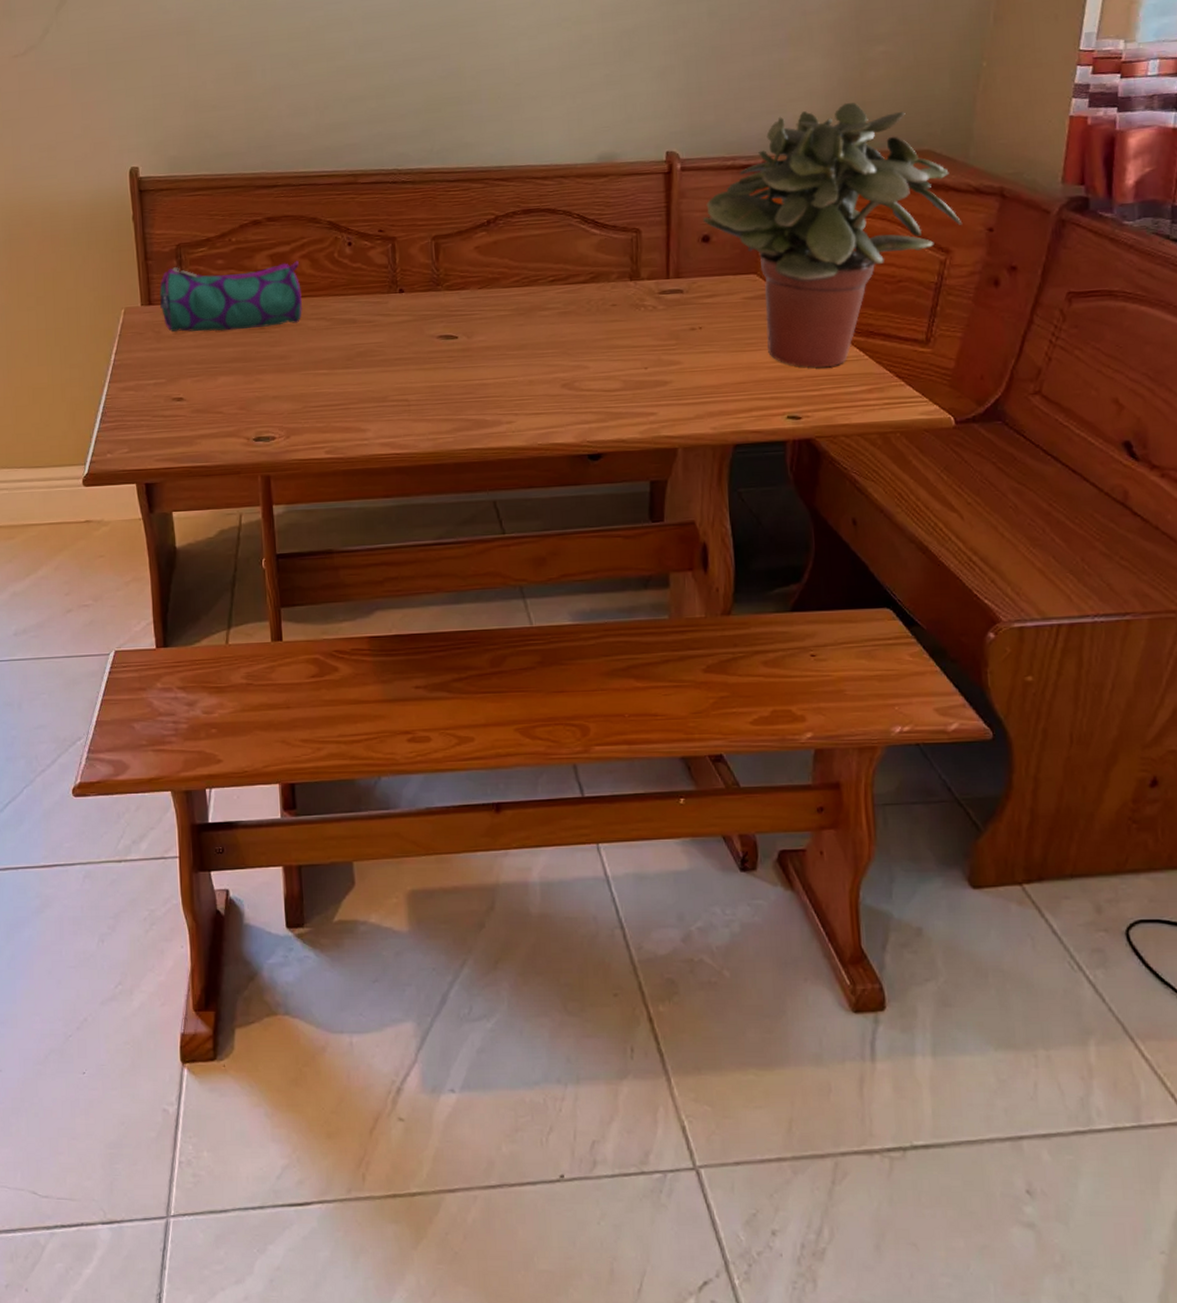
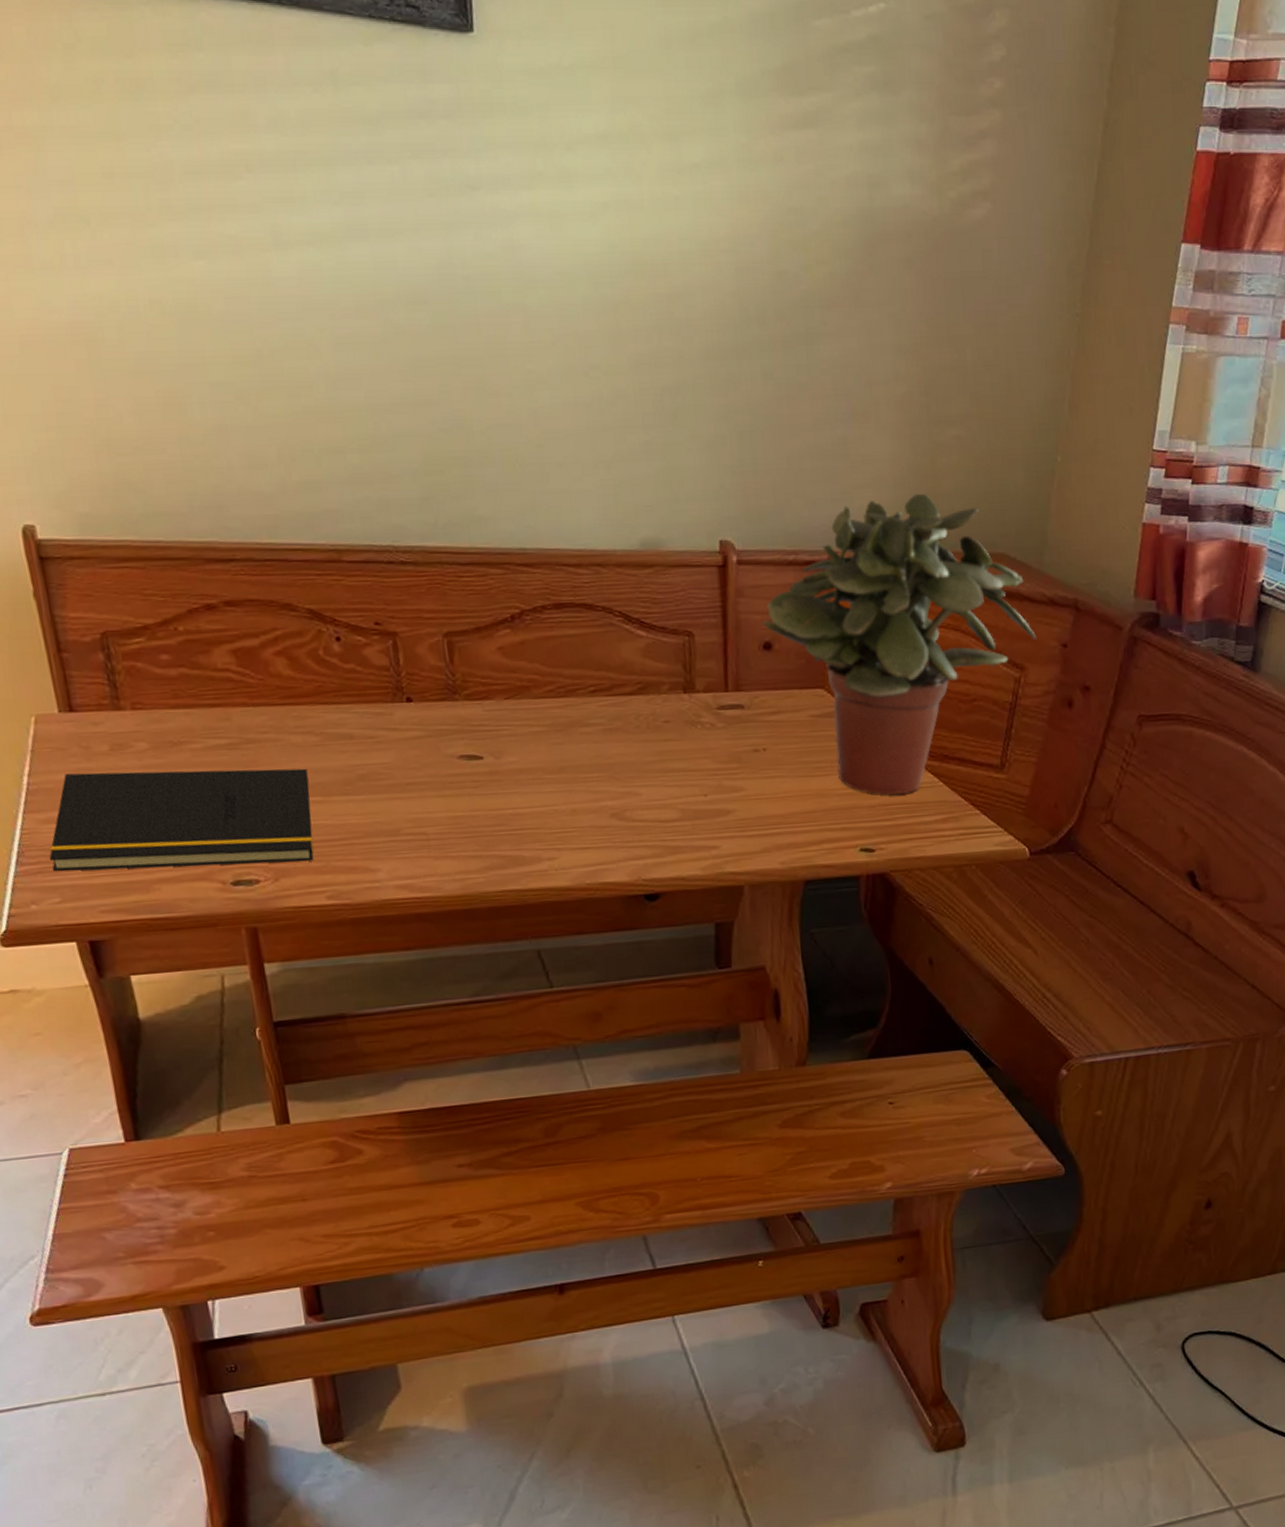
notepad: none [124,347,319,429] -> present [49,768,314,872]
pencil case: present [160,260,302,332] -> none [83,658,282,748]

